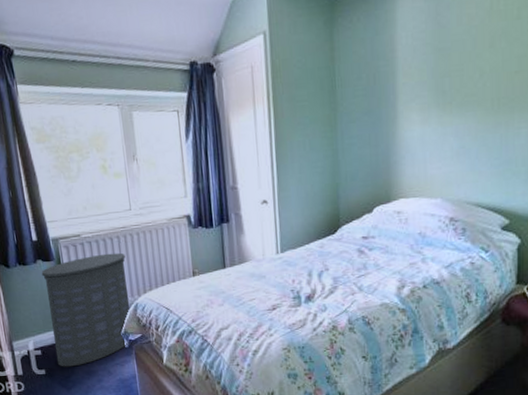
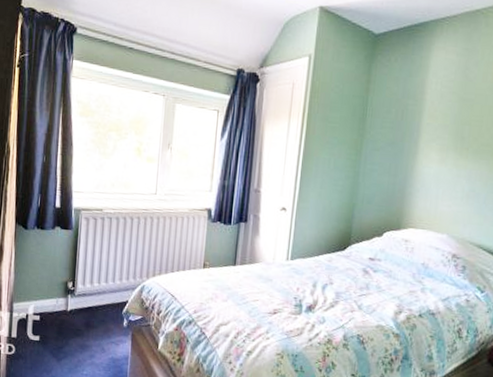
laundry hamper: present [41,252,131,367] -> none [53,231,142,338]

